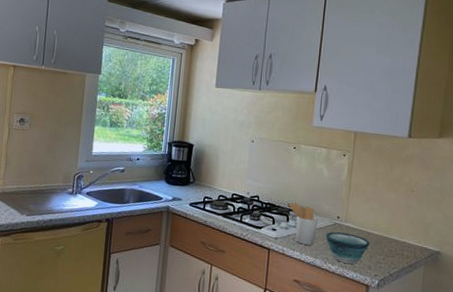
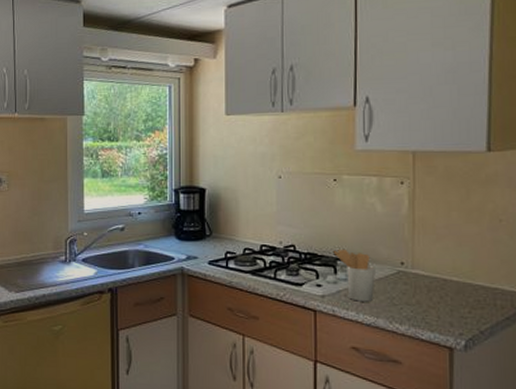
bowl: present [326,232,370,264] -> none [388,282,449,321]

